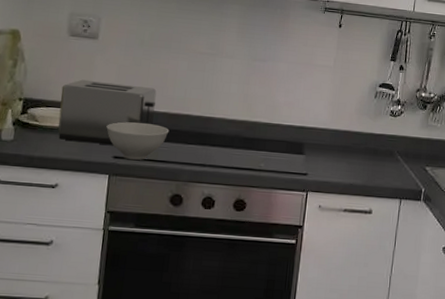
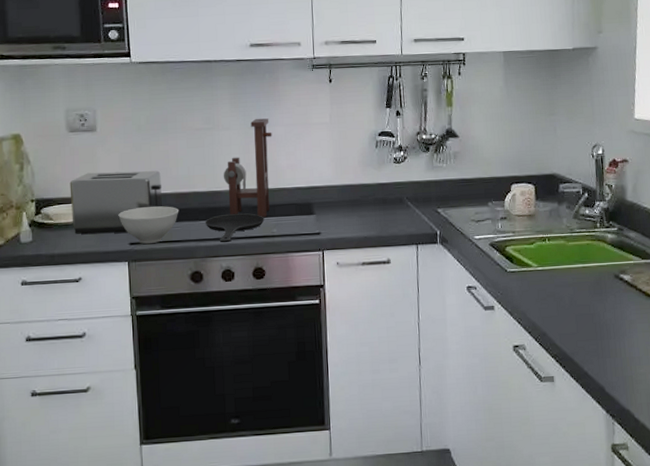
frying pan: none [193,141,254,171] -> present [205,213,264,243]
paper towel holder: none [219,51,275,151] -> present [223,118,272,218]

